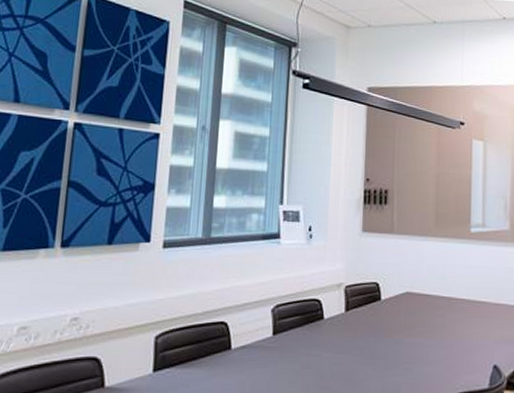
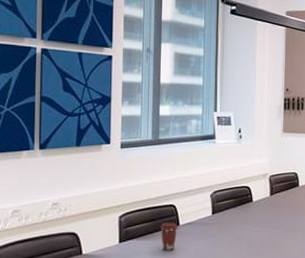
coffee cup: none [206,345,230,383] -> present [160,222,178,251]

